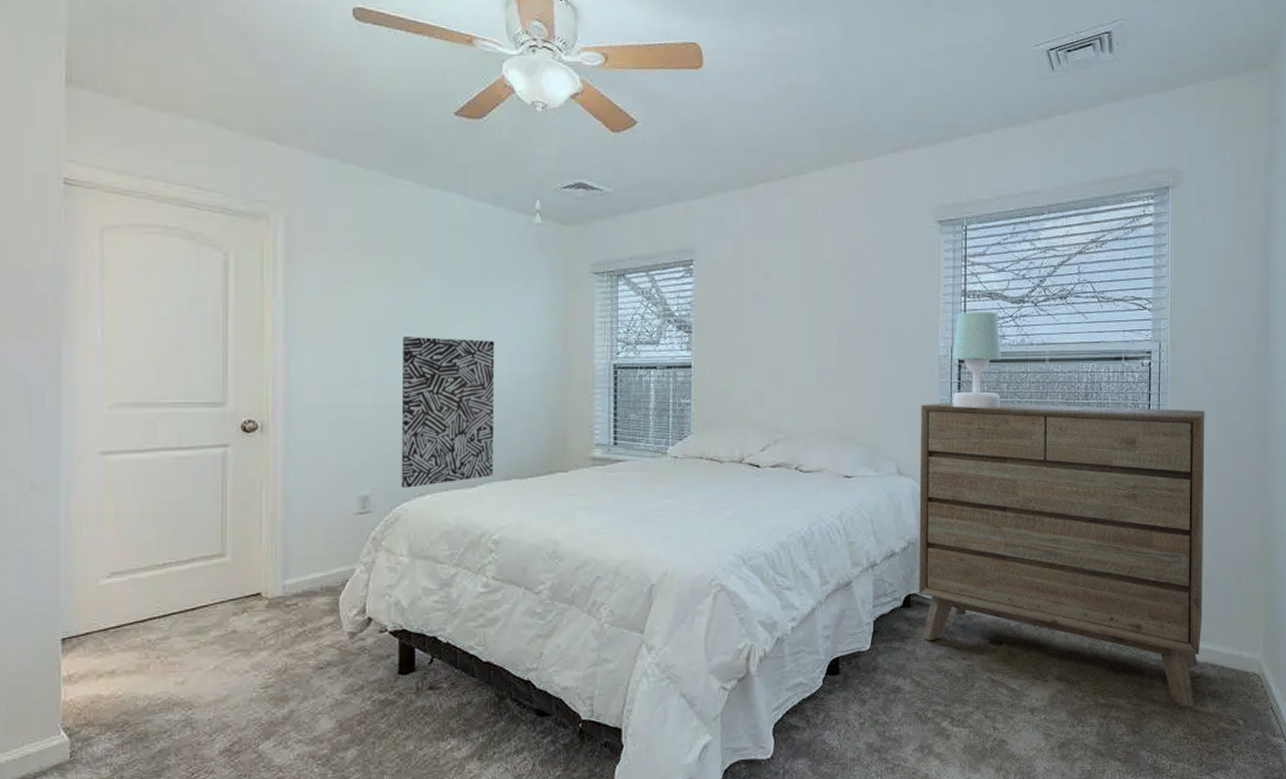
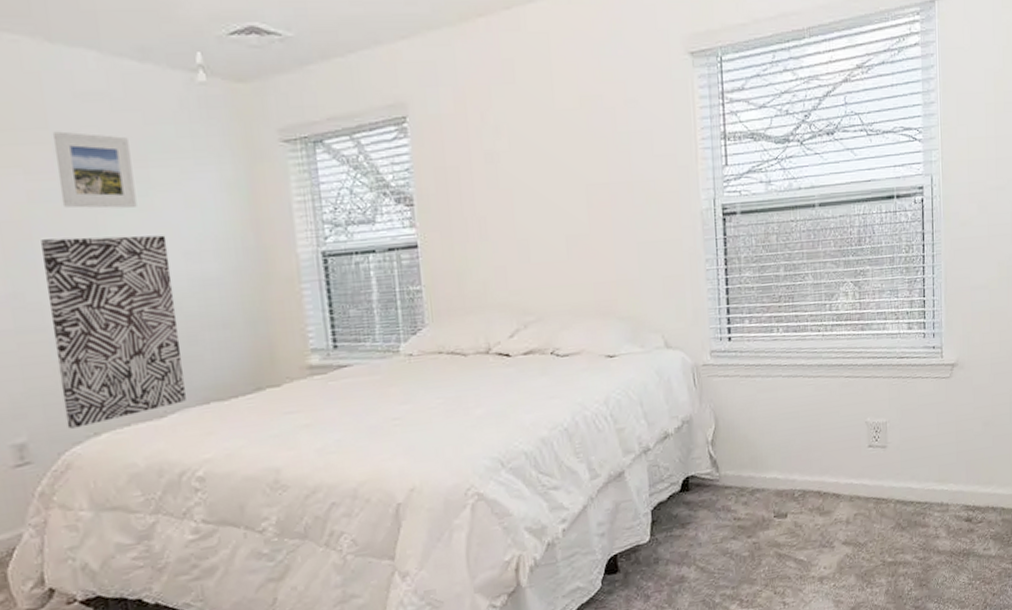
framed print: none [422,254,477,317] -> present [52,131,137,209]
dresser: present [919,402,1205,707] -> none [685,246,983,554]
table lamp: present [952,312,1002,408] -> none [715,155,771,267]

